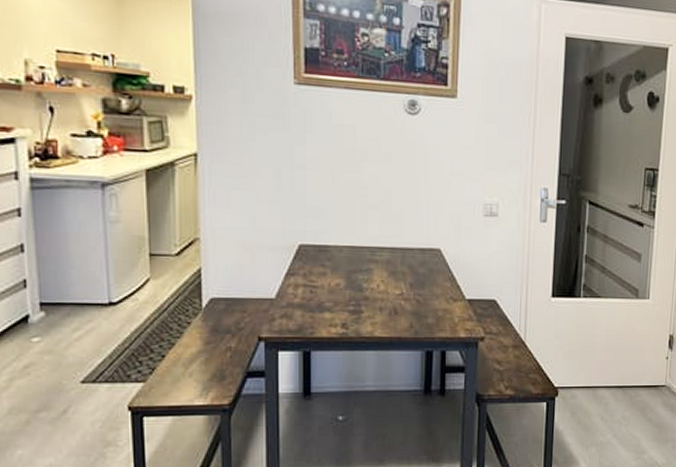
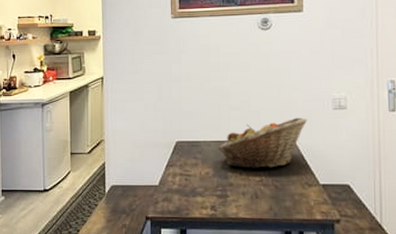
fruit basket: none [351,222,456,281] -> present [217,117,308,169]

